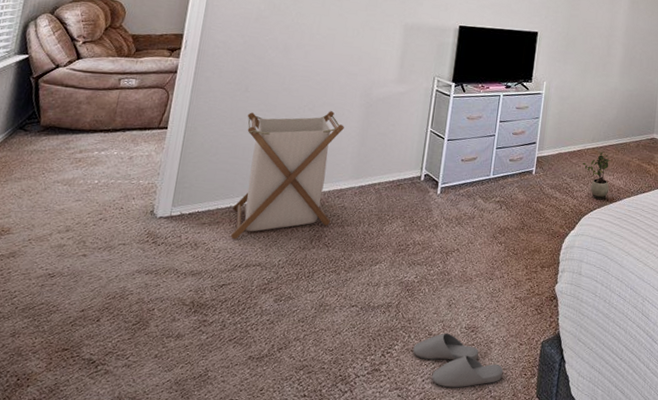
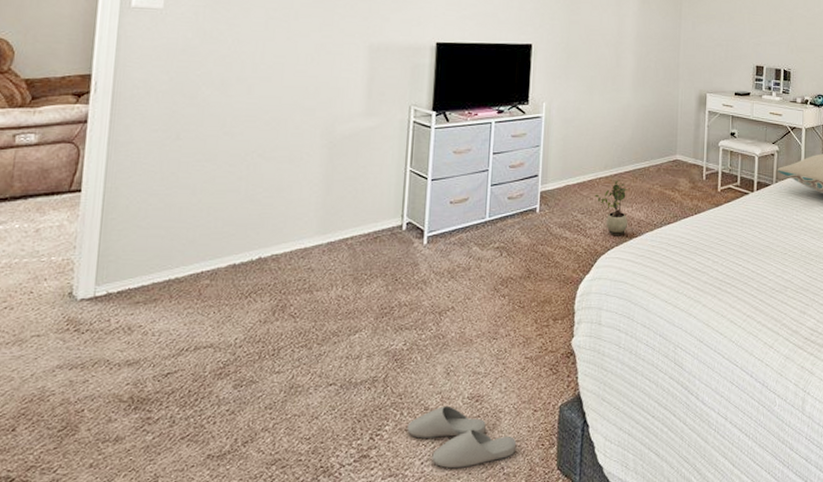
laundry basket: present [231,110,344,240] -> none [171,154,304,319]

